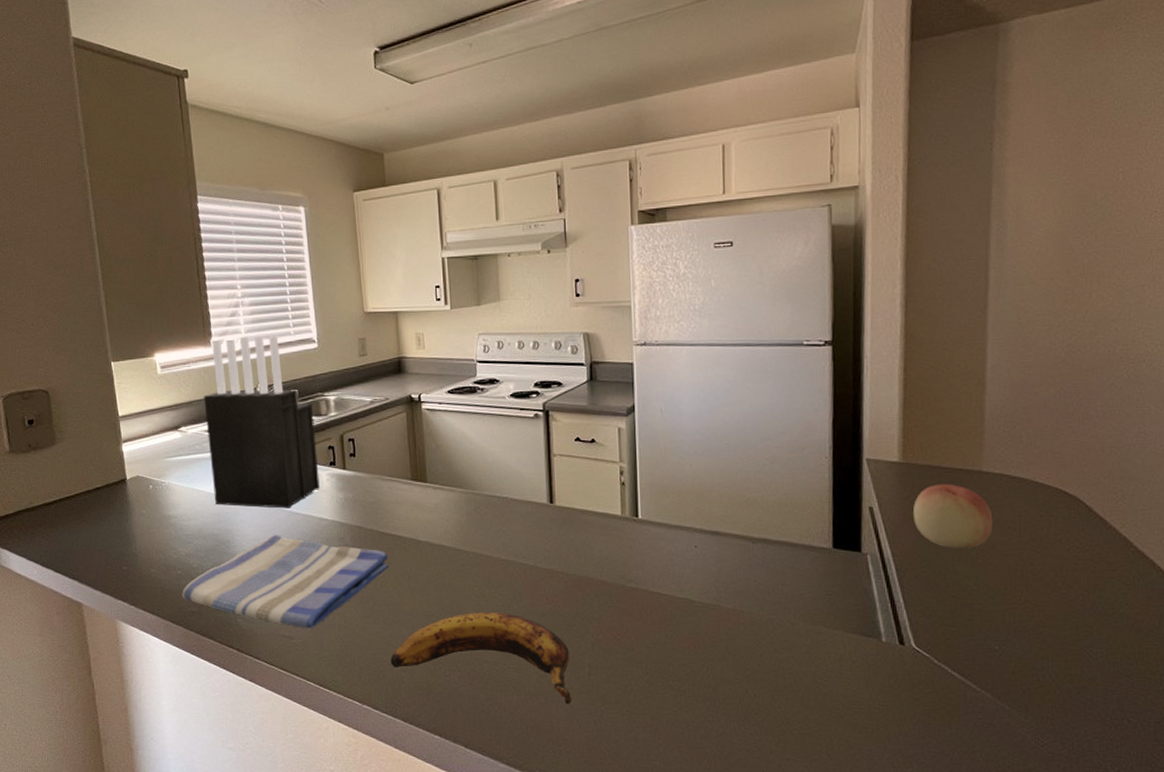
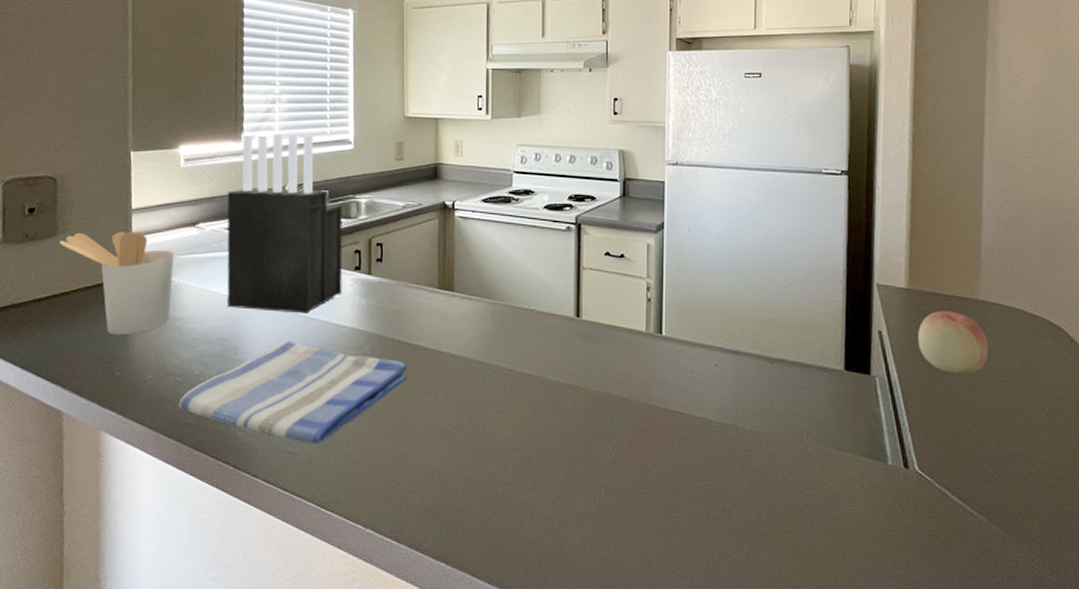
utensil holder: none [59,438,165,534] -> present [59,232,174,336]
banana: present [390,612,571,705] -> none [400,429,586,529]

